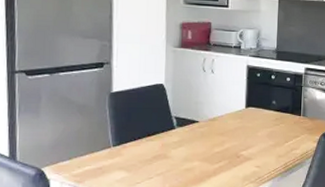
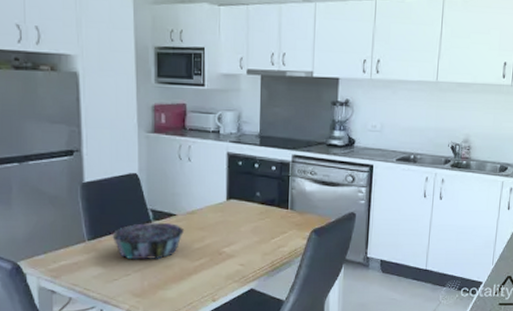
decorative bowl: none [137,128,206,164] -> present [112,222,185,260]

